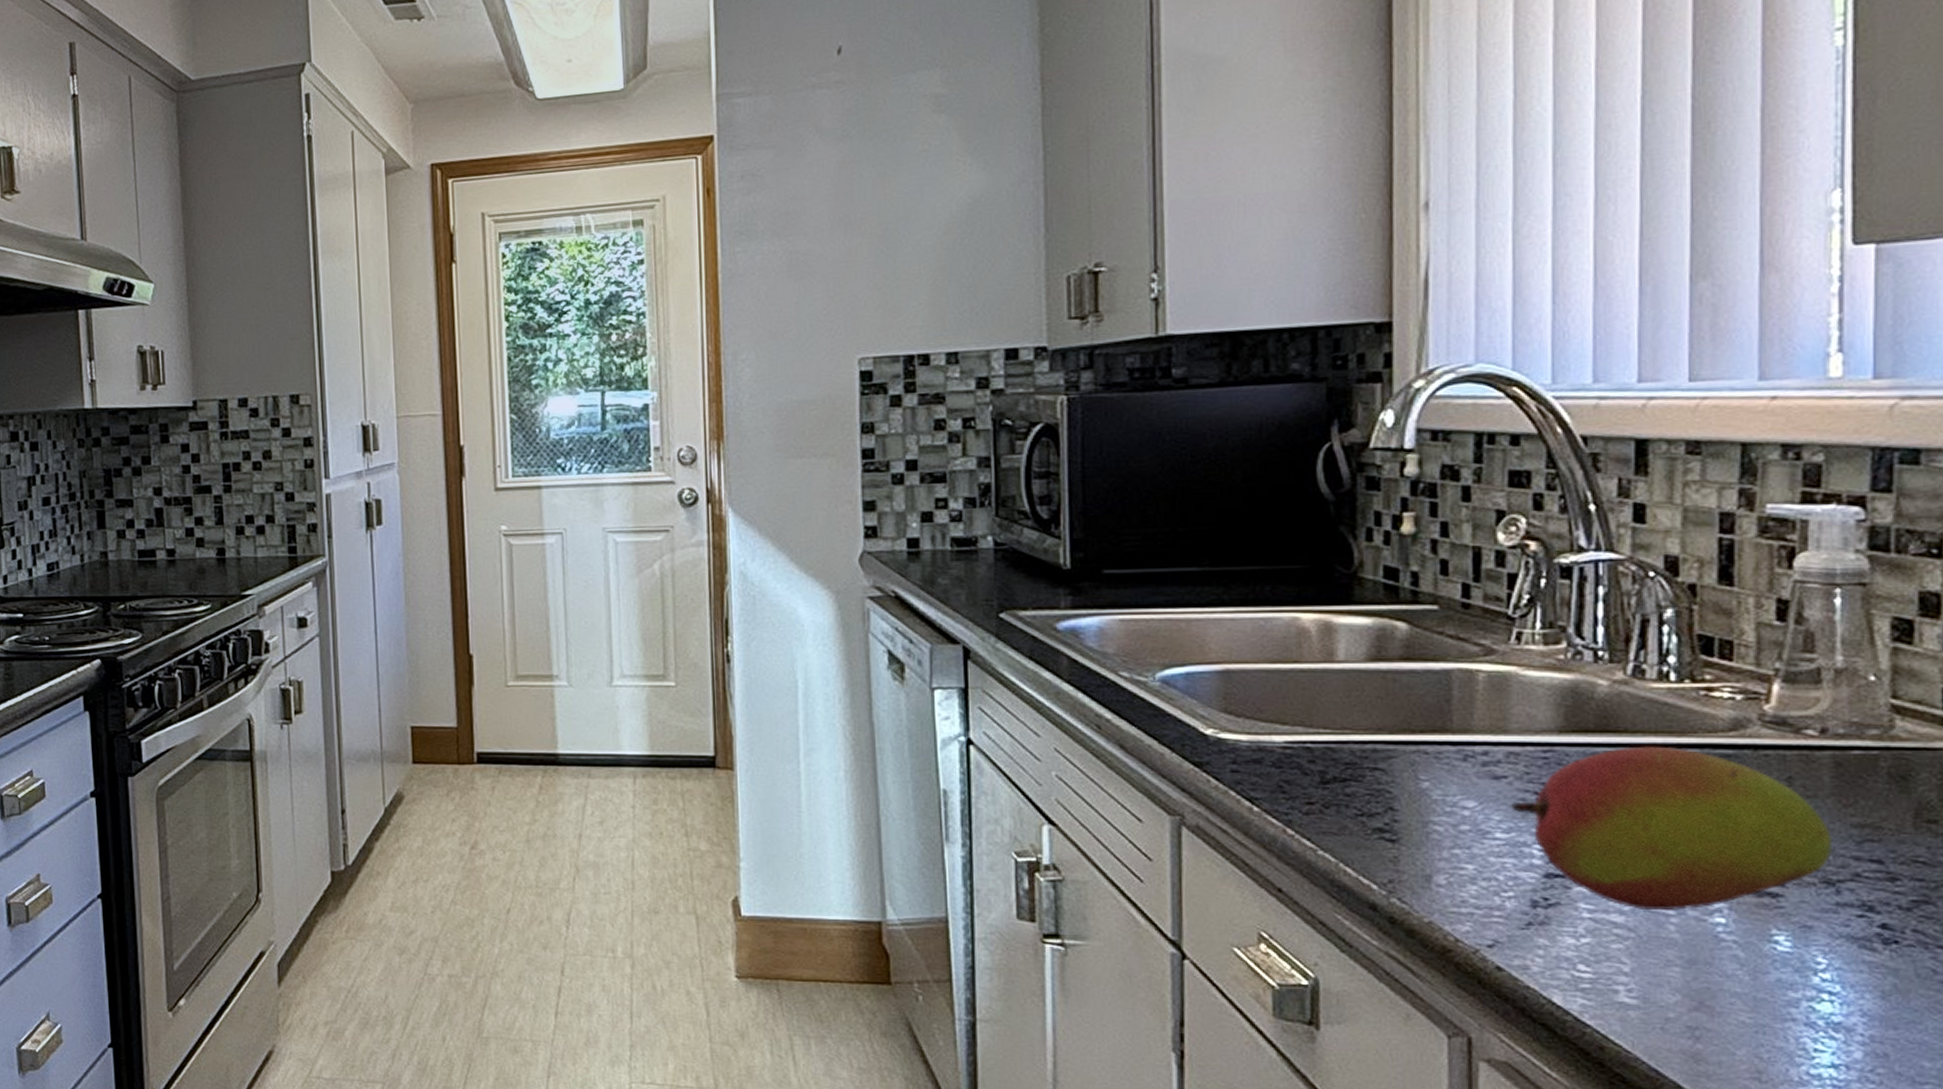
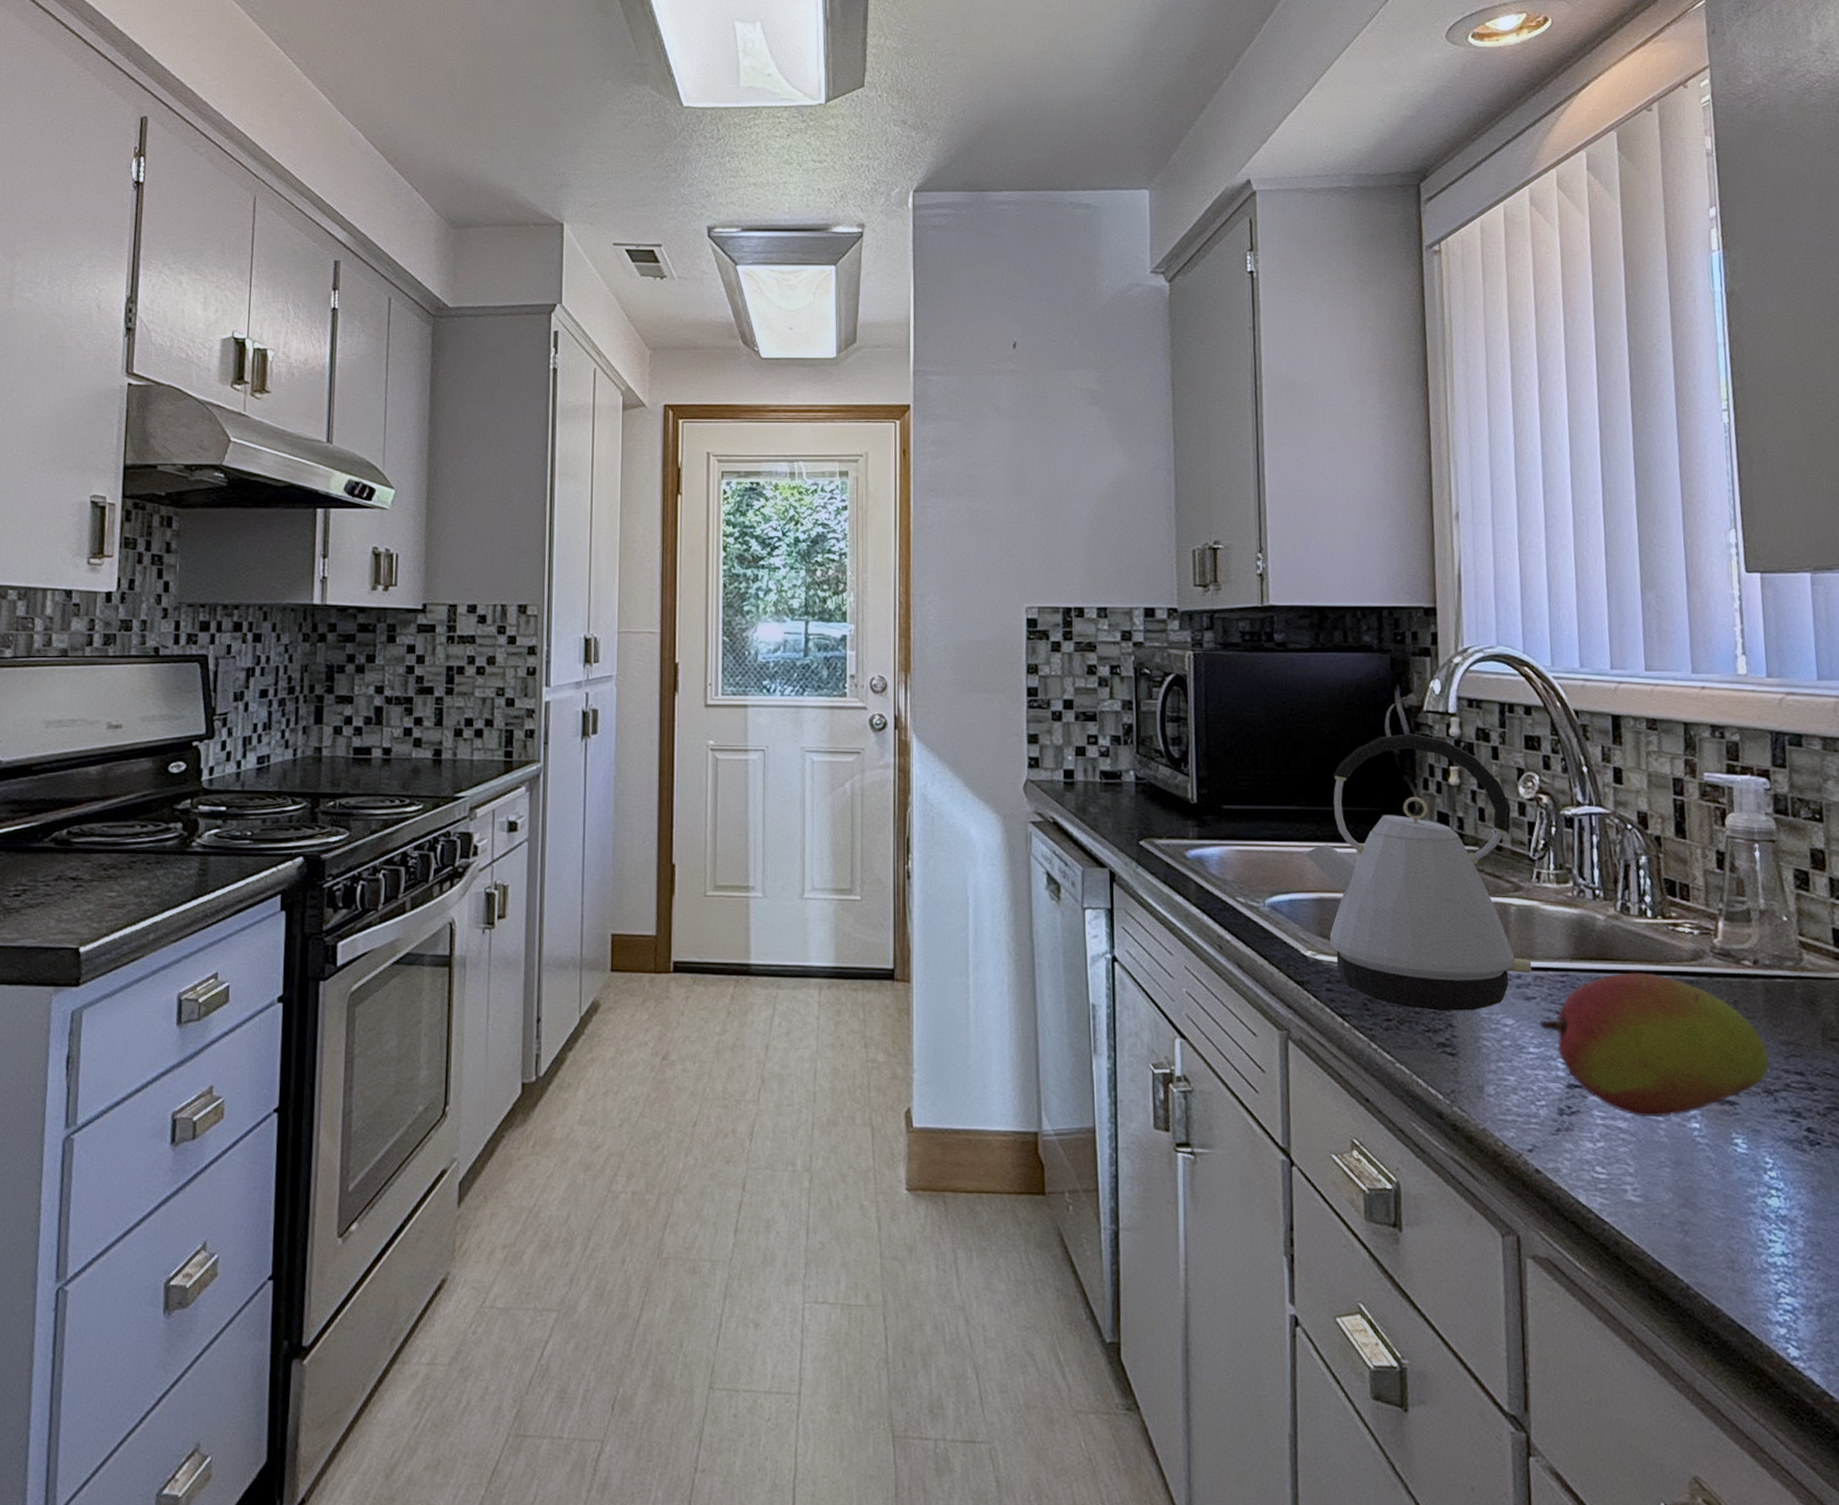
kettle: none [1204,476,1504,793] -> present [1303,733,1532,1011]

